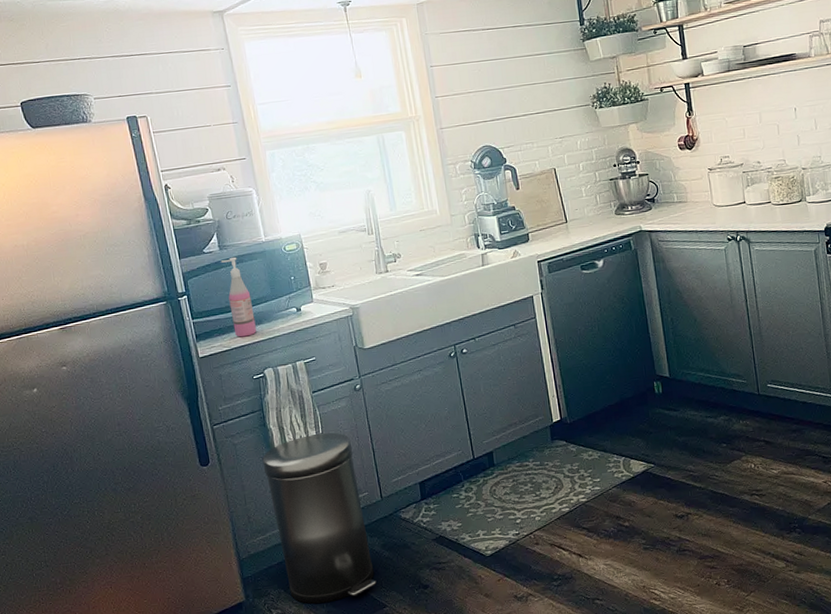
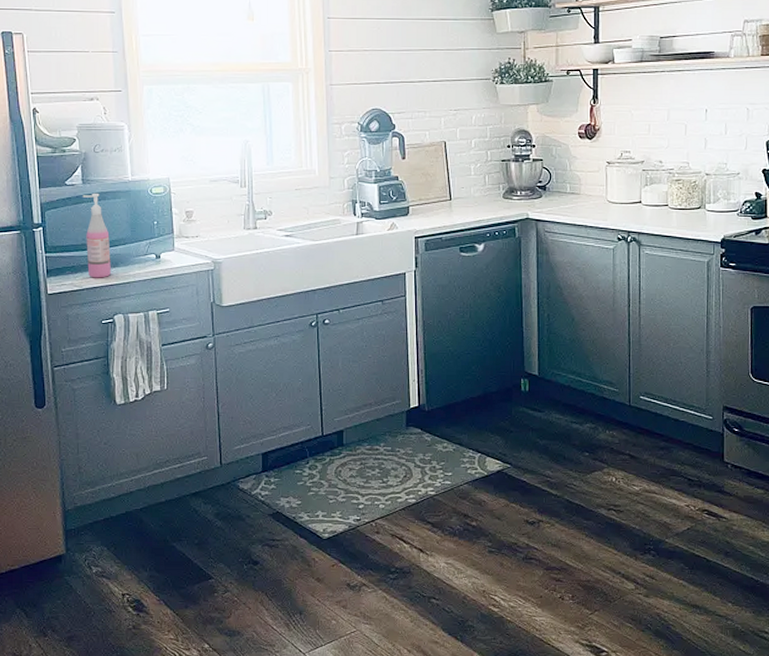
pedal bin: present [262,432,377,604] -> none [101,390,205,567]

